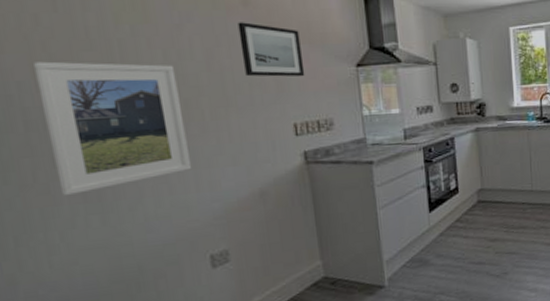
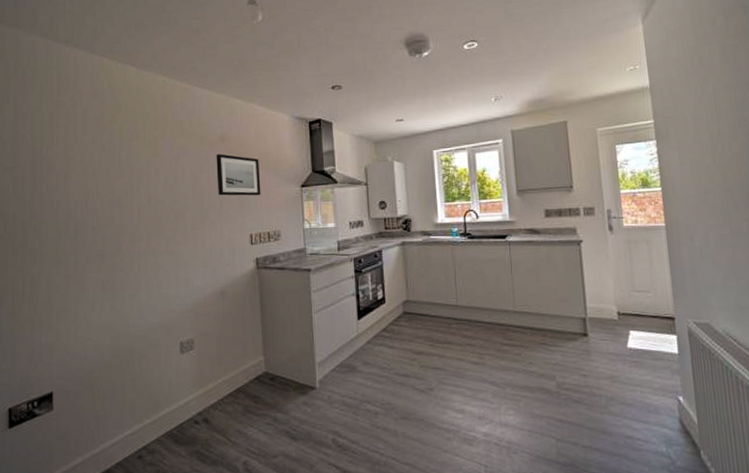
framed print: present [34,61,192,196] -> none [86,186,175,285]

